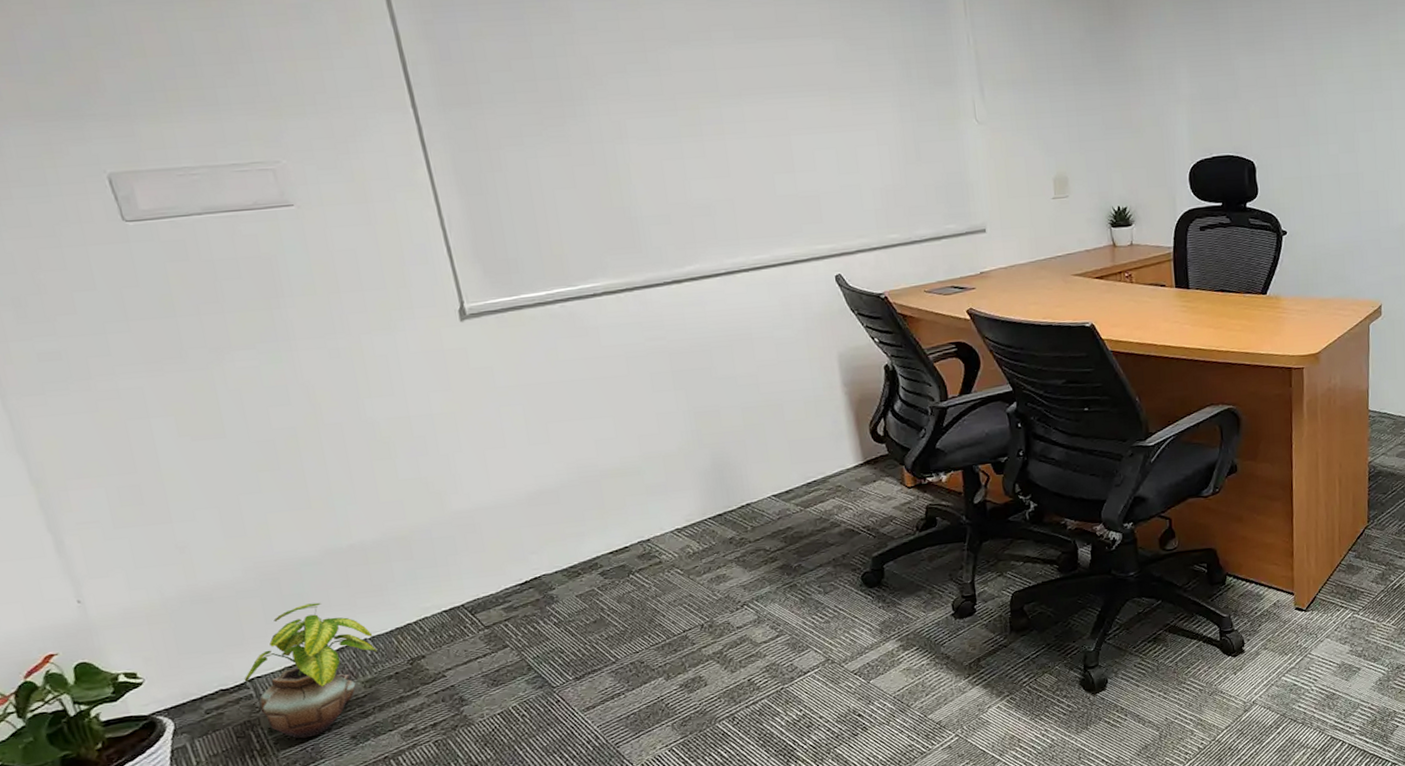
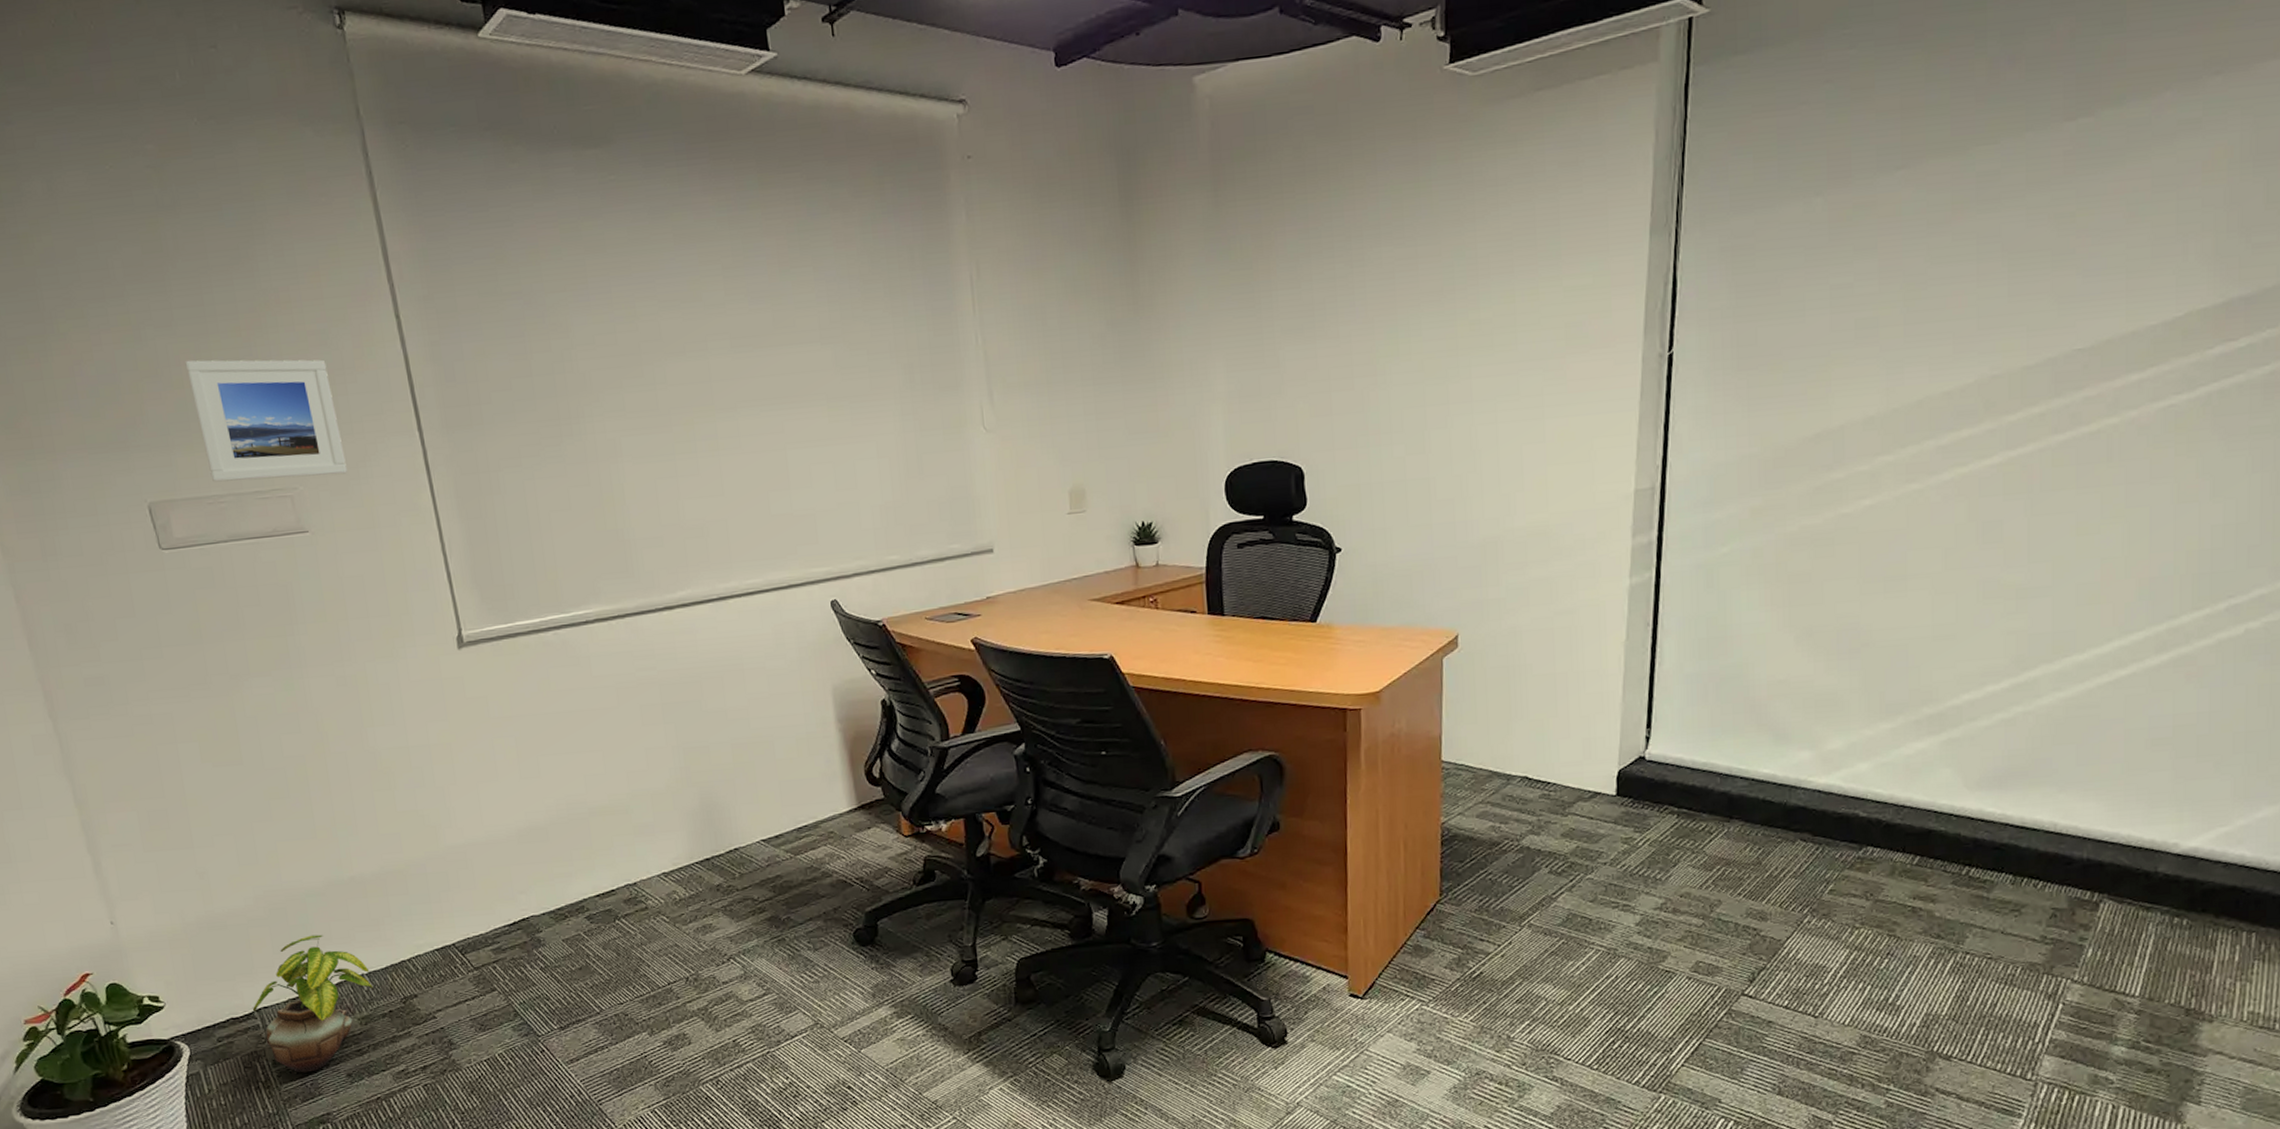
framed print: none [146,28,335,154] -> present [185,359,347,482]

